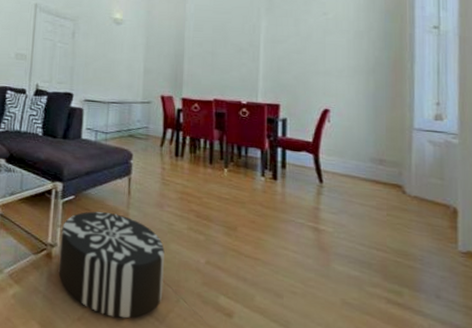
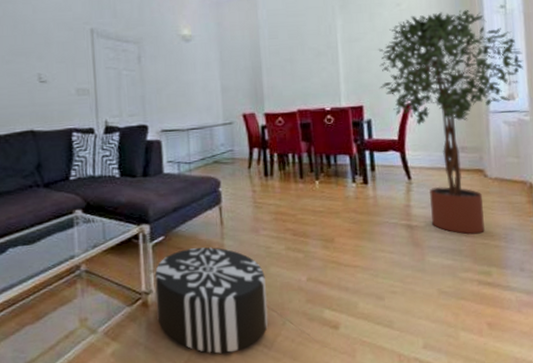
potted tree: none [297,25,455,251] -> present [378,9,524,234]

